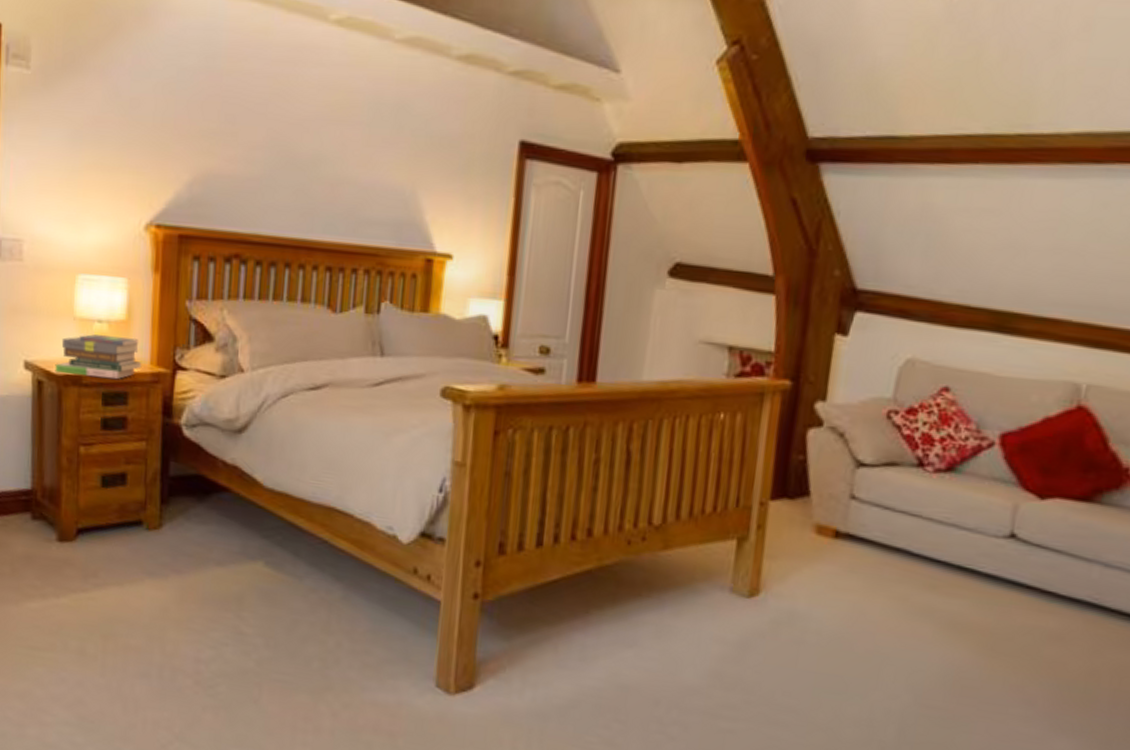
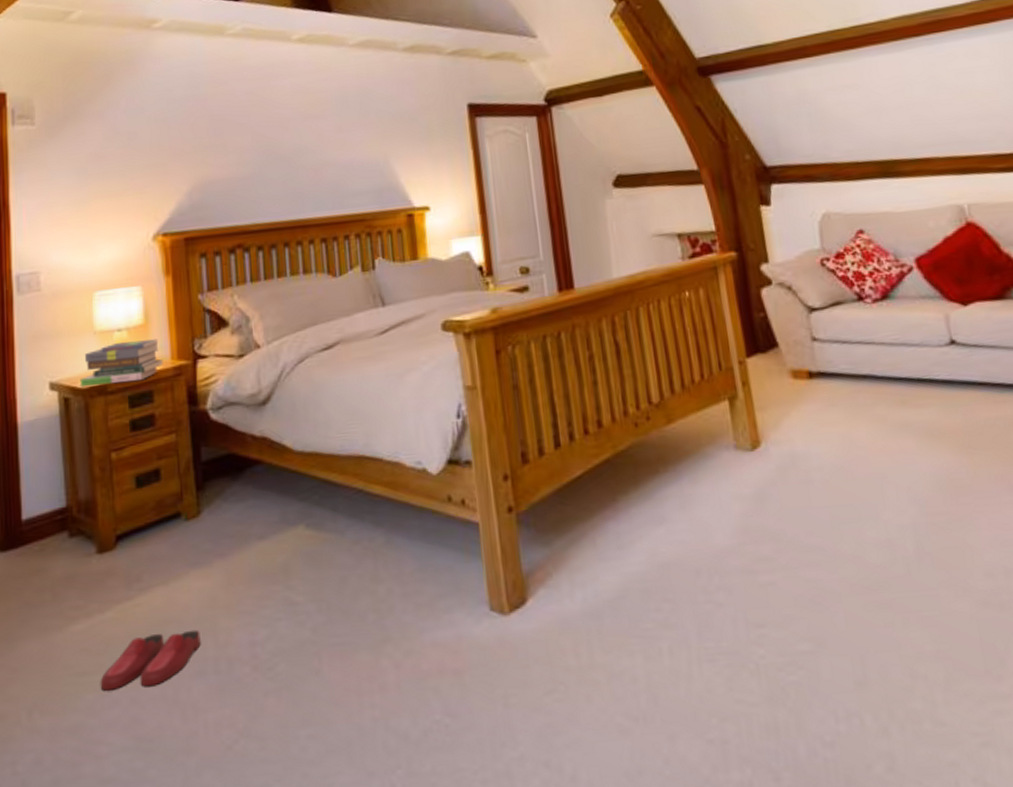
slippers: none [49,627,149,676] -> present [100,629,201,691]

